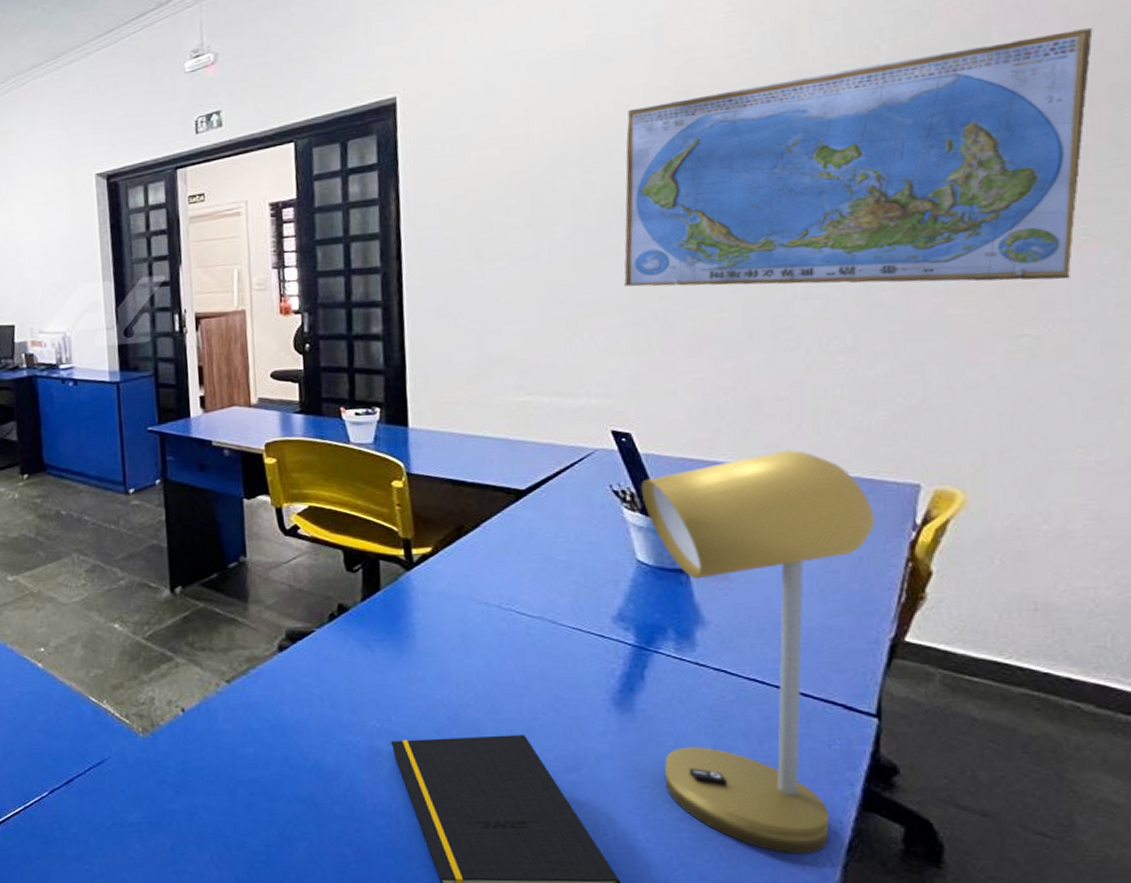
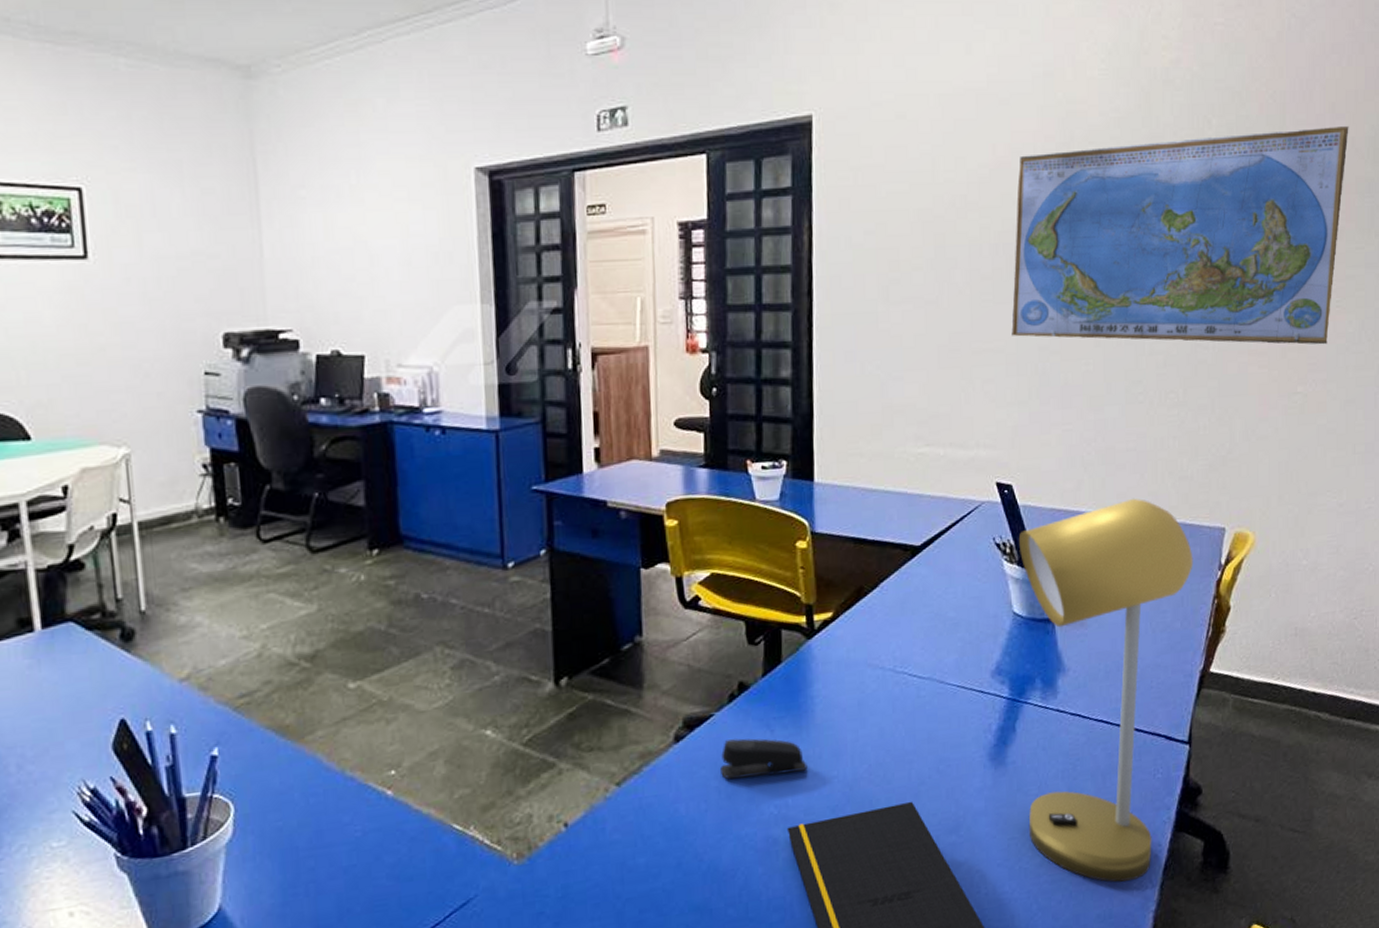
stapler: none [323,655,410,691] -> present [721,738,808,780]

